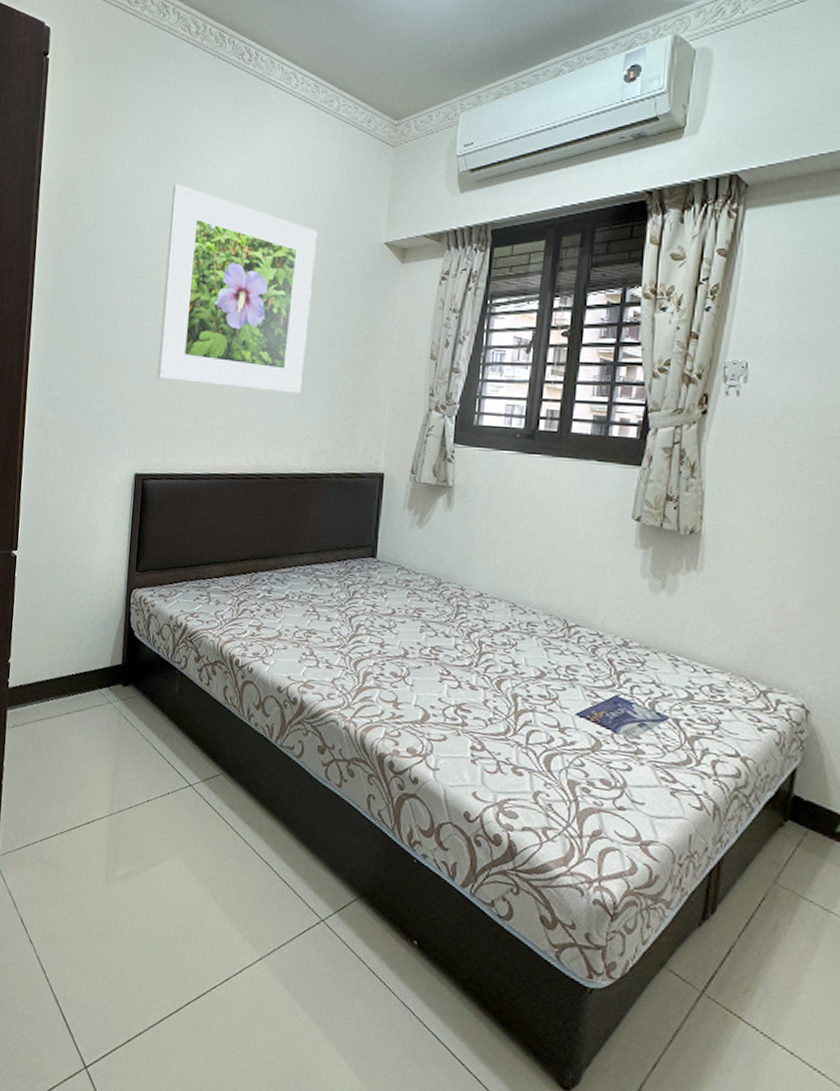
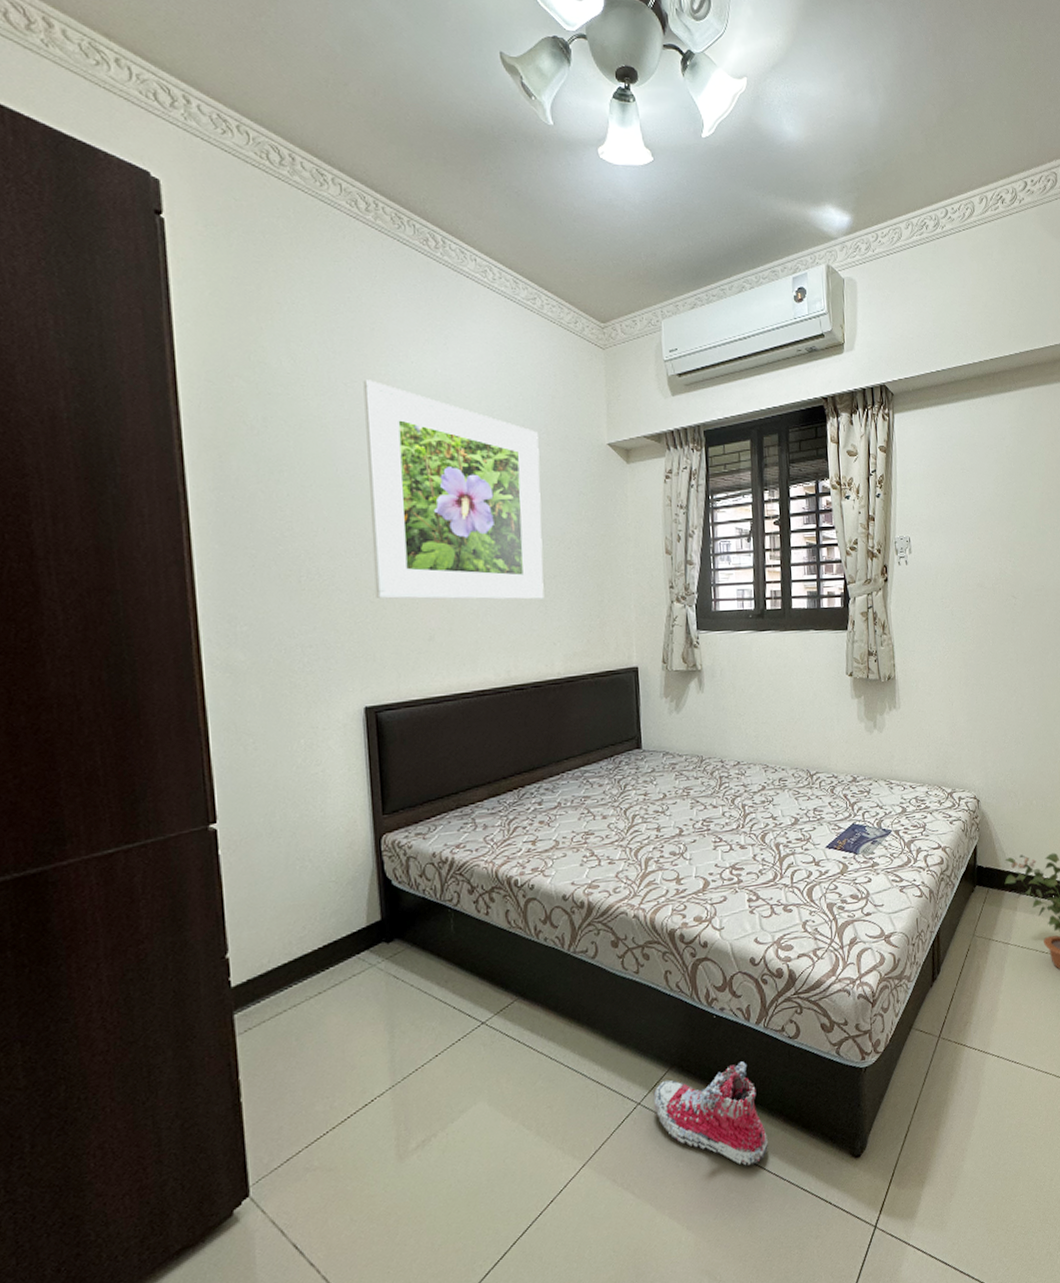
shoe: none [337,907,457,1040] -> present [653,1061,768,1166]

